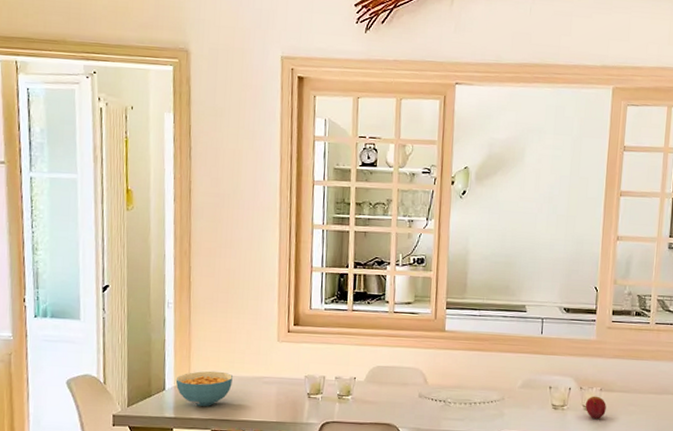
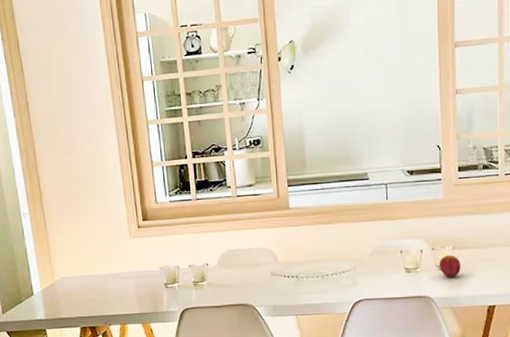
cereal bowl: present [175,371,233,406] -> none [41,272,93,306]

